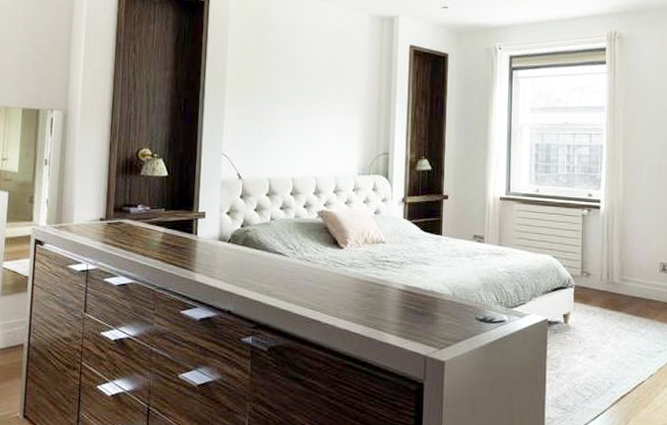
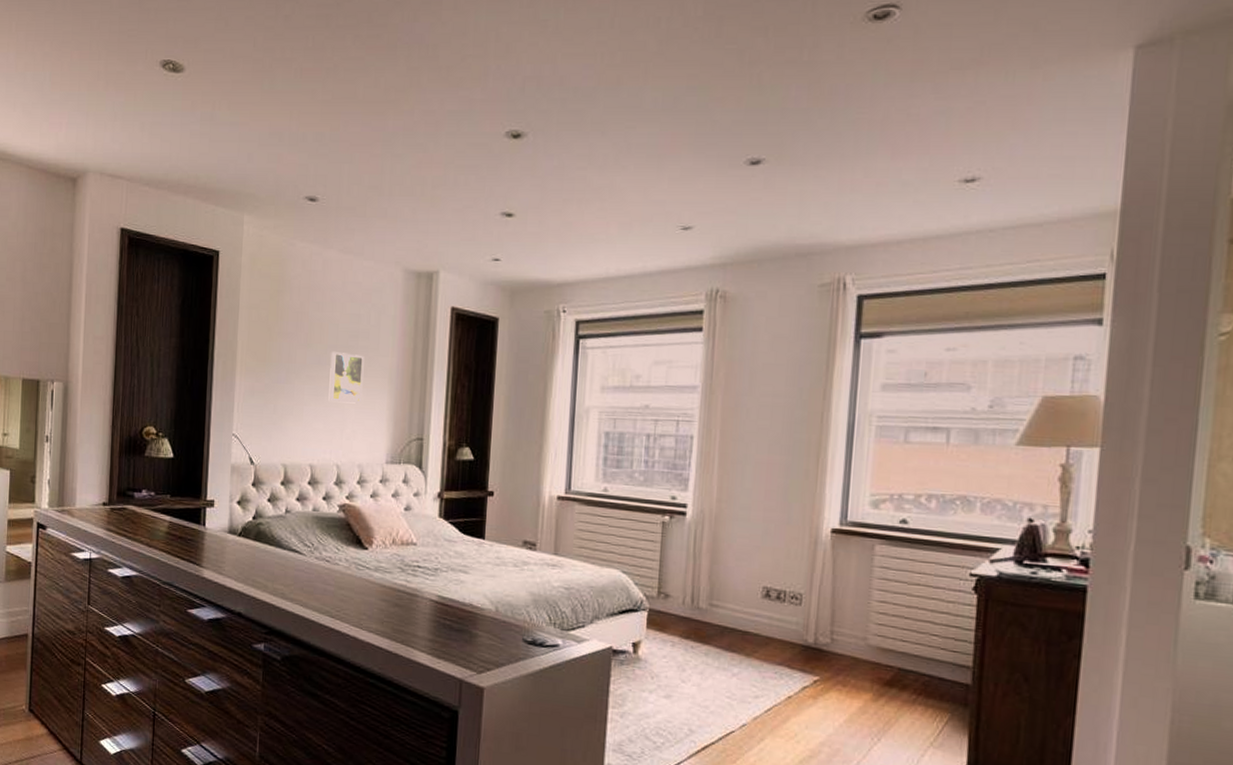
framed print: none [307,81,338,125] -> present [328,351,364,404]

